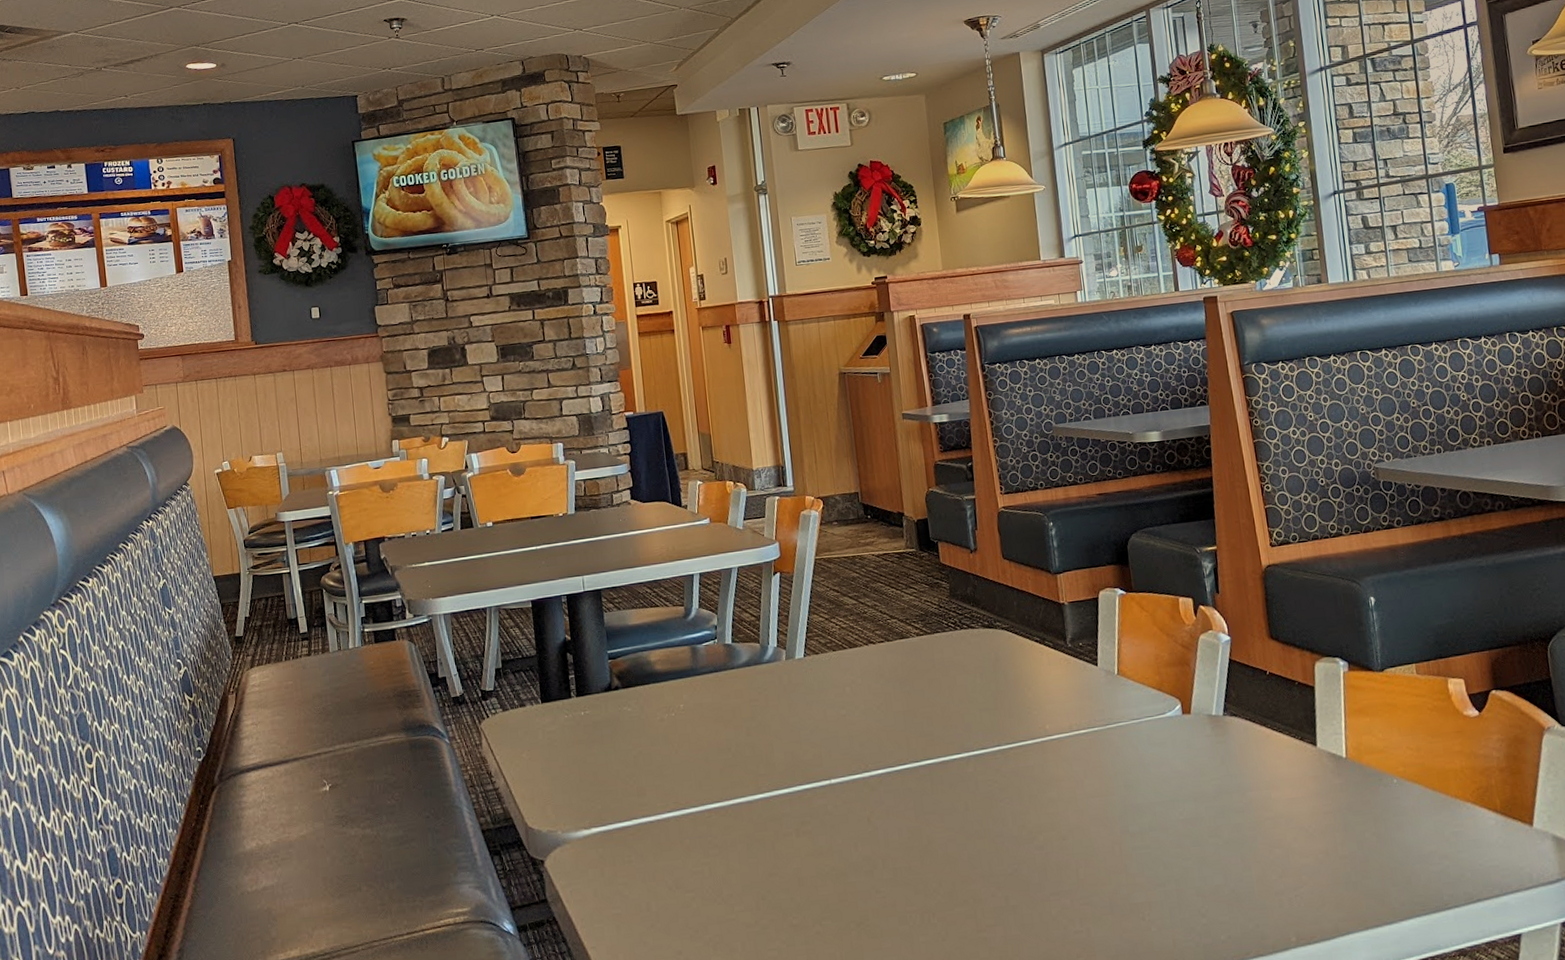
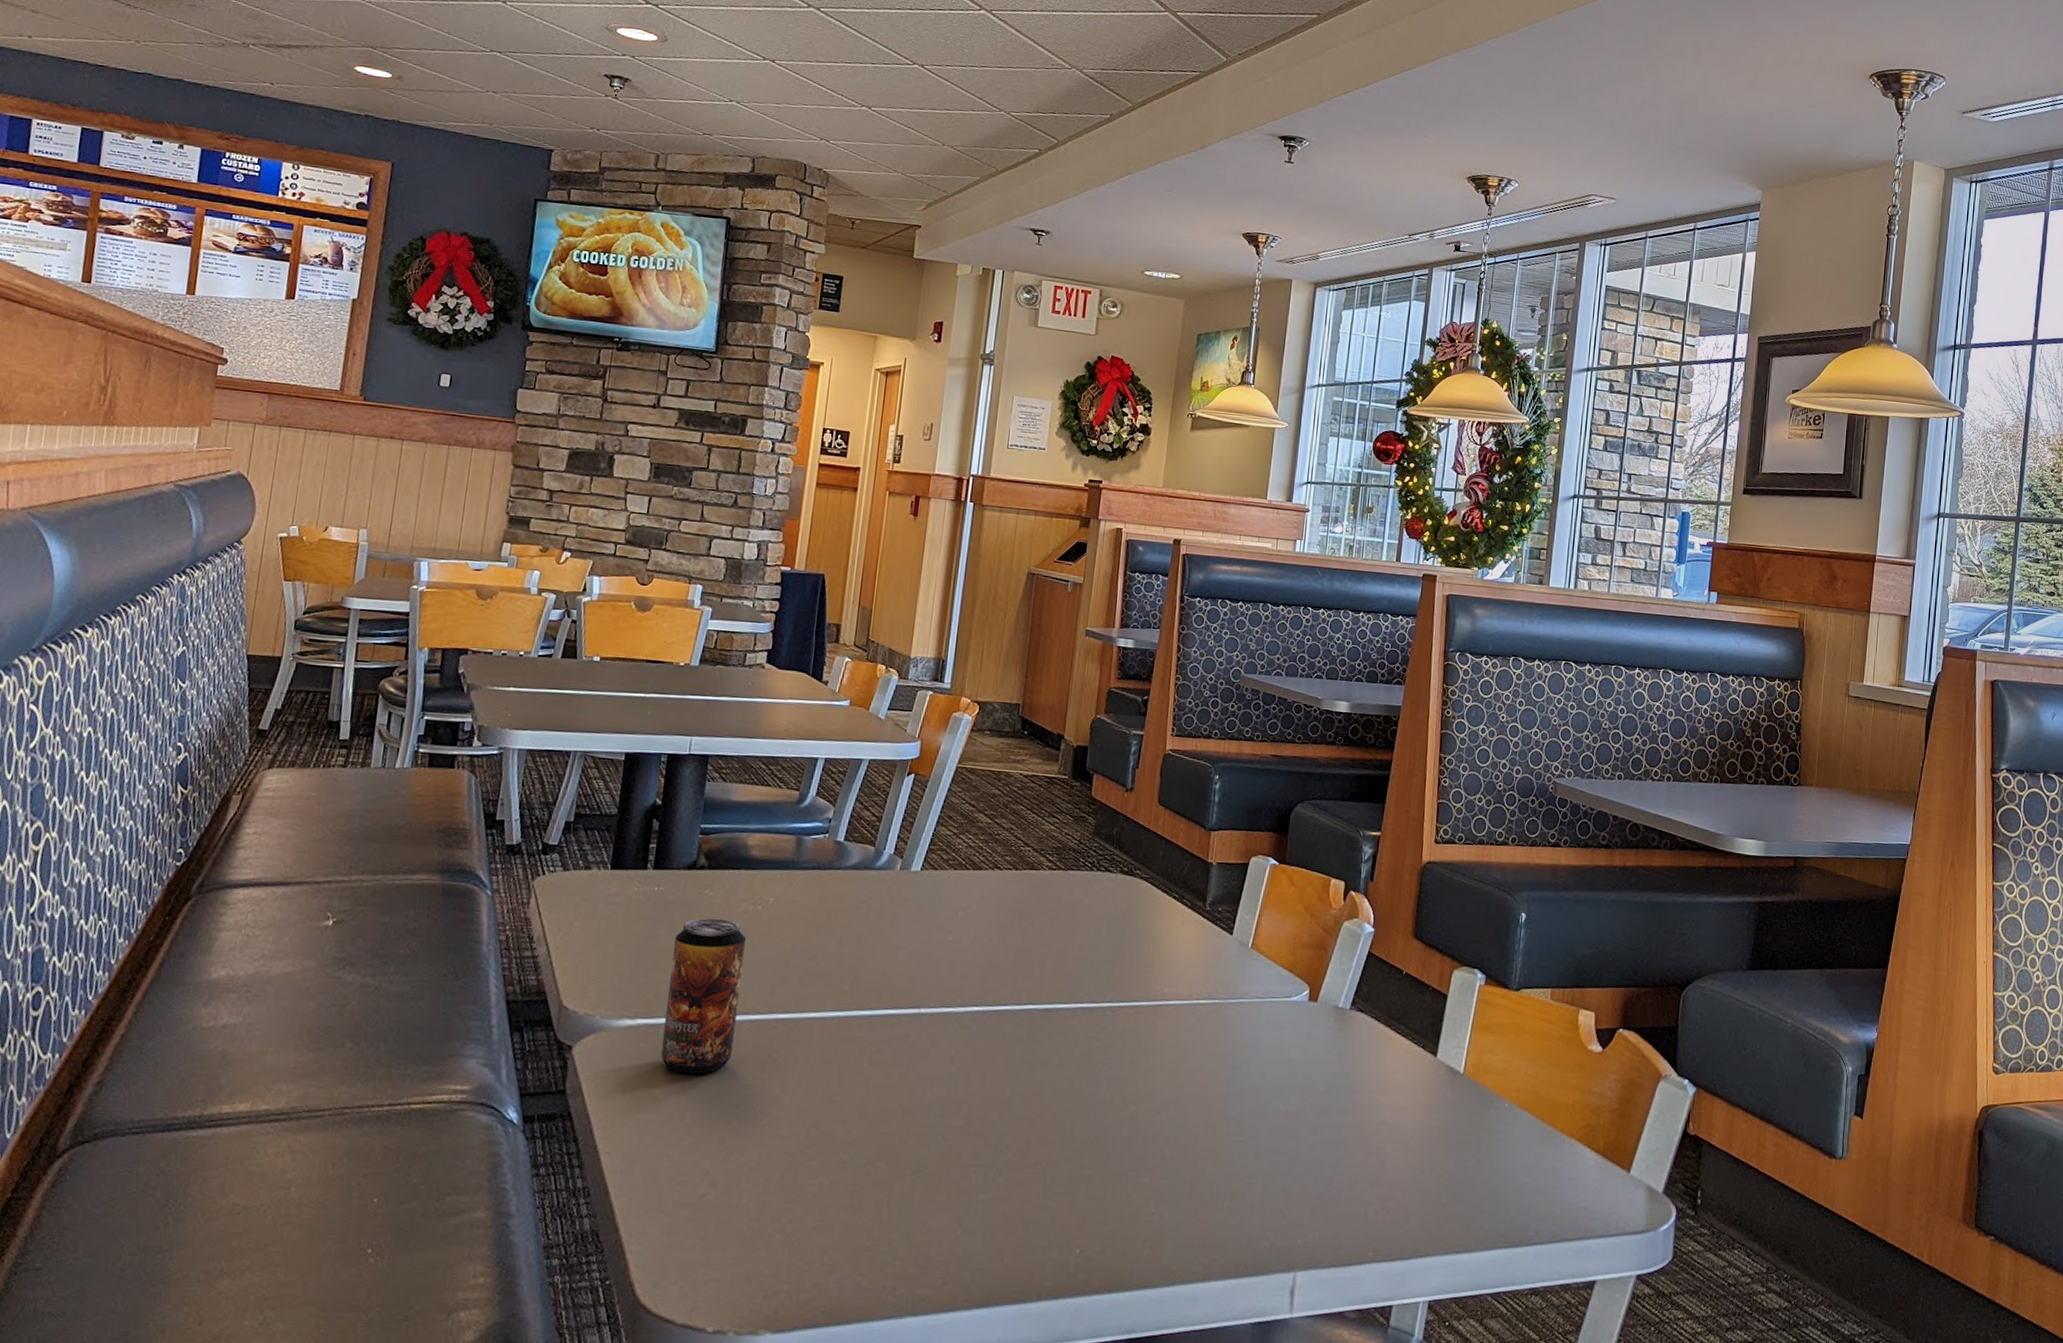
beverage can: none [608,730,678,870] -> present [660,918,746,1074]

